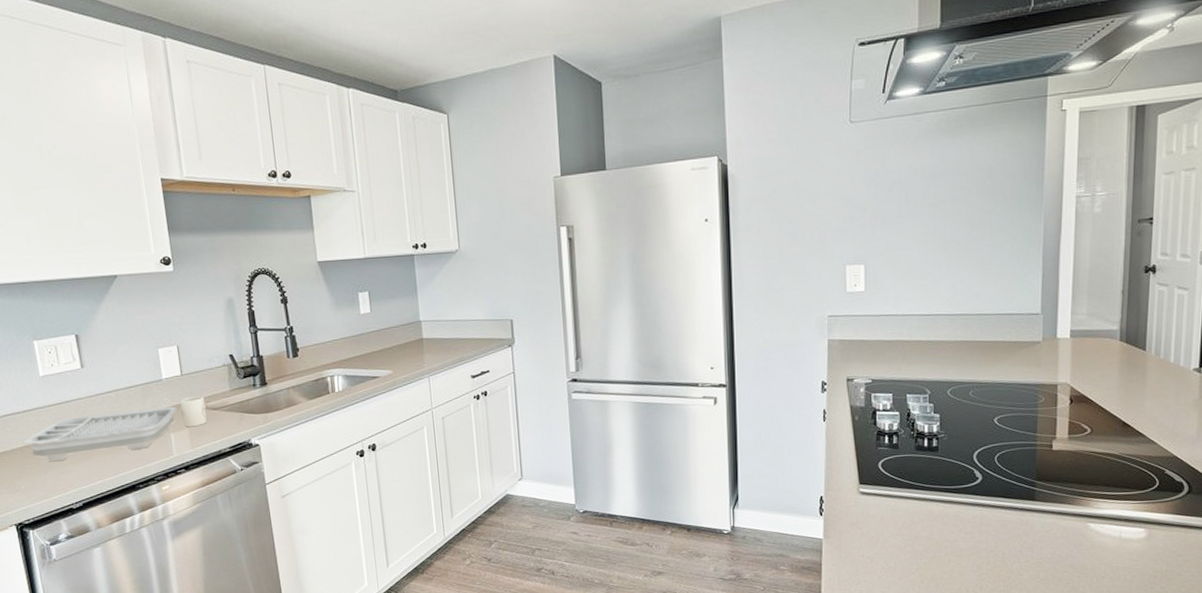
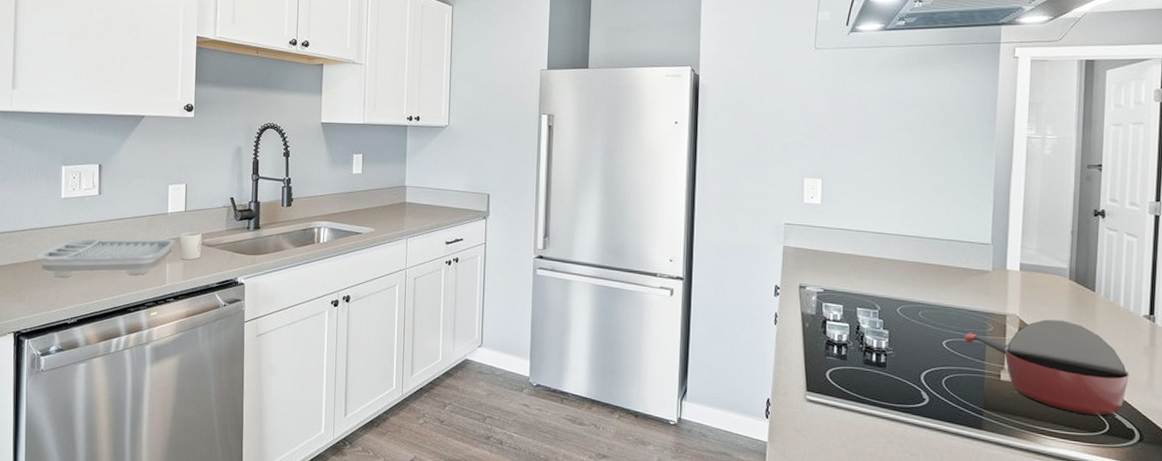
saucepan: none [1016,383,1179,475] -> present [964,319,1129,417]

